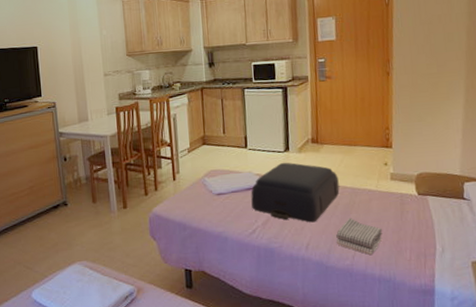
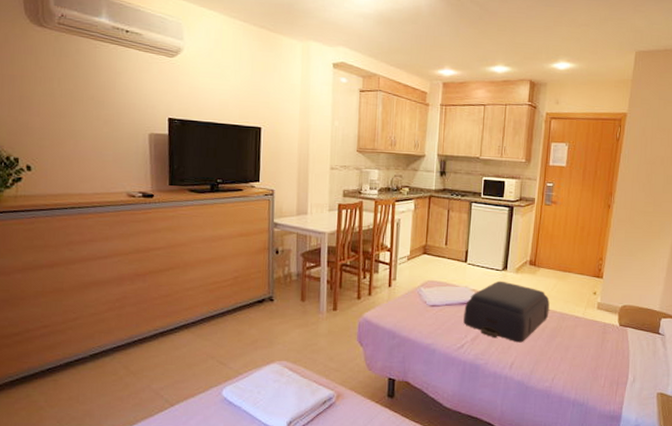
towel: present [336,218,382,256] -> none [538,342,582,380]

